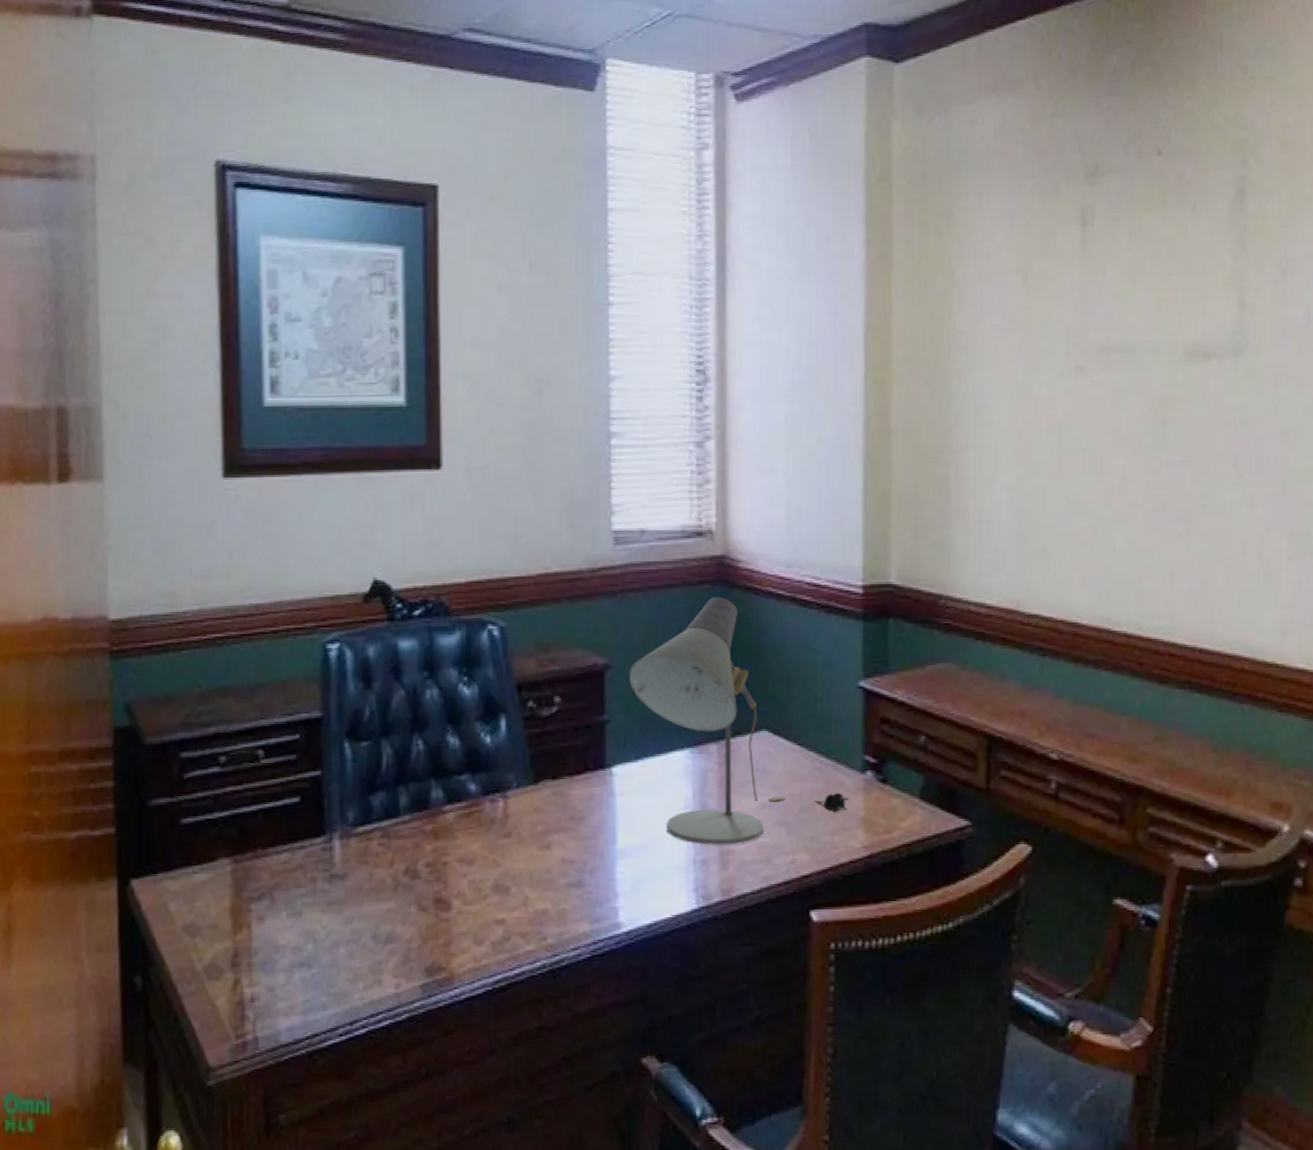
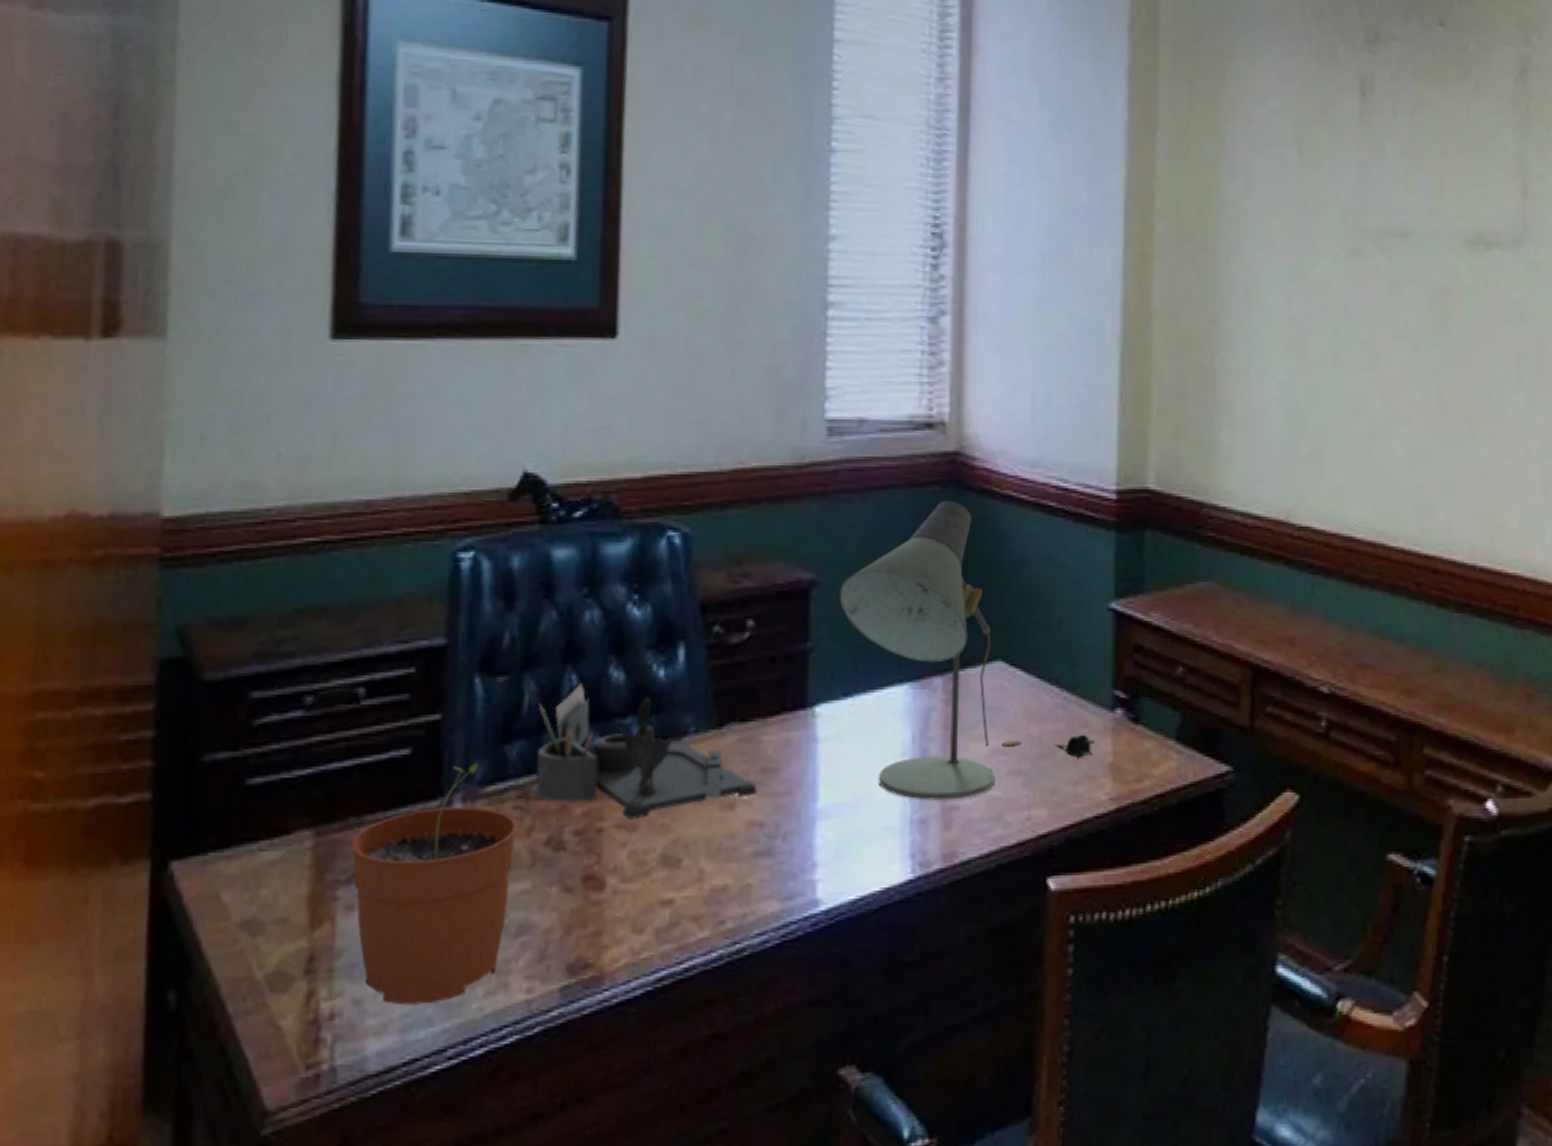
plant pot: none [260,809,383,993] -> present [351,763,519,1005]
desk organizer: none [392,747,568,856] -> present [536,683,758,819]

